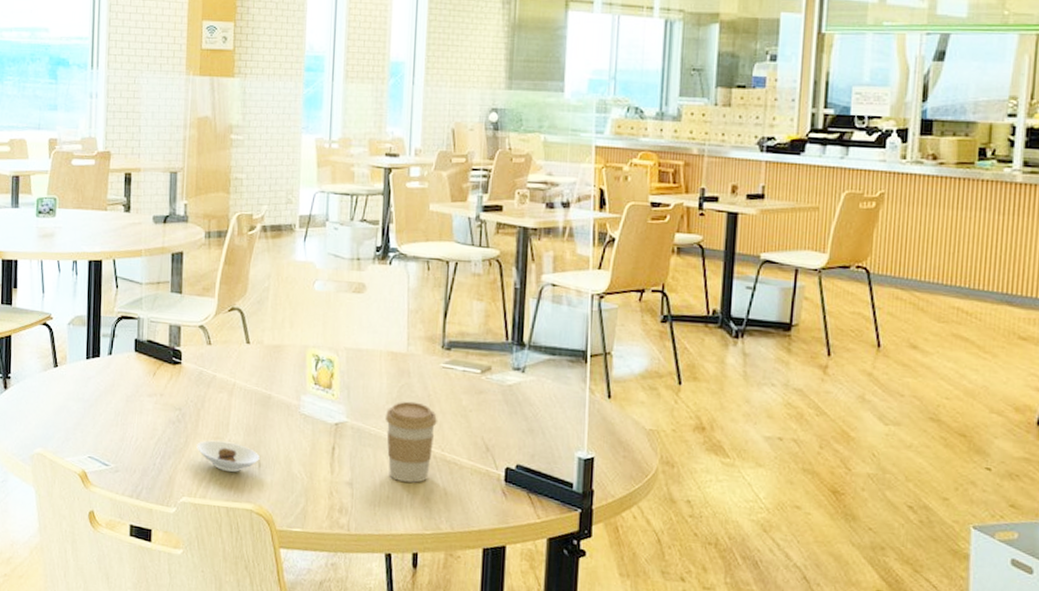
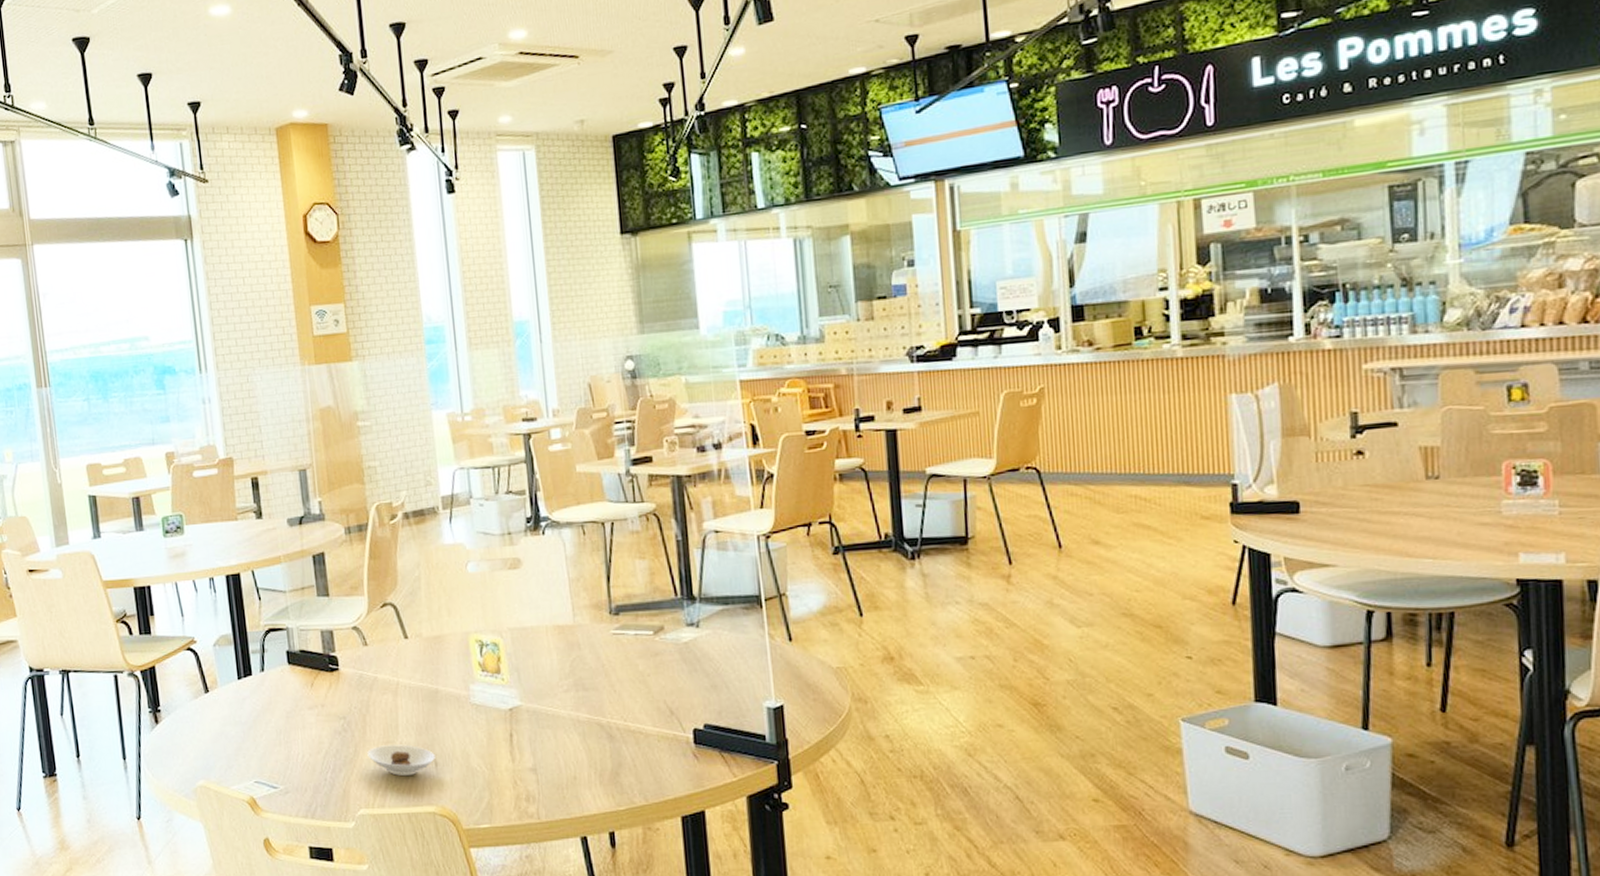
coffee cup: present [385,401,437,483] -> none [560,674,615,760]

